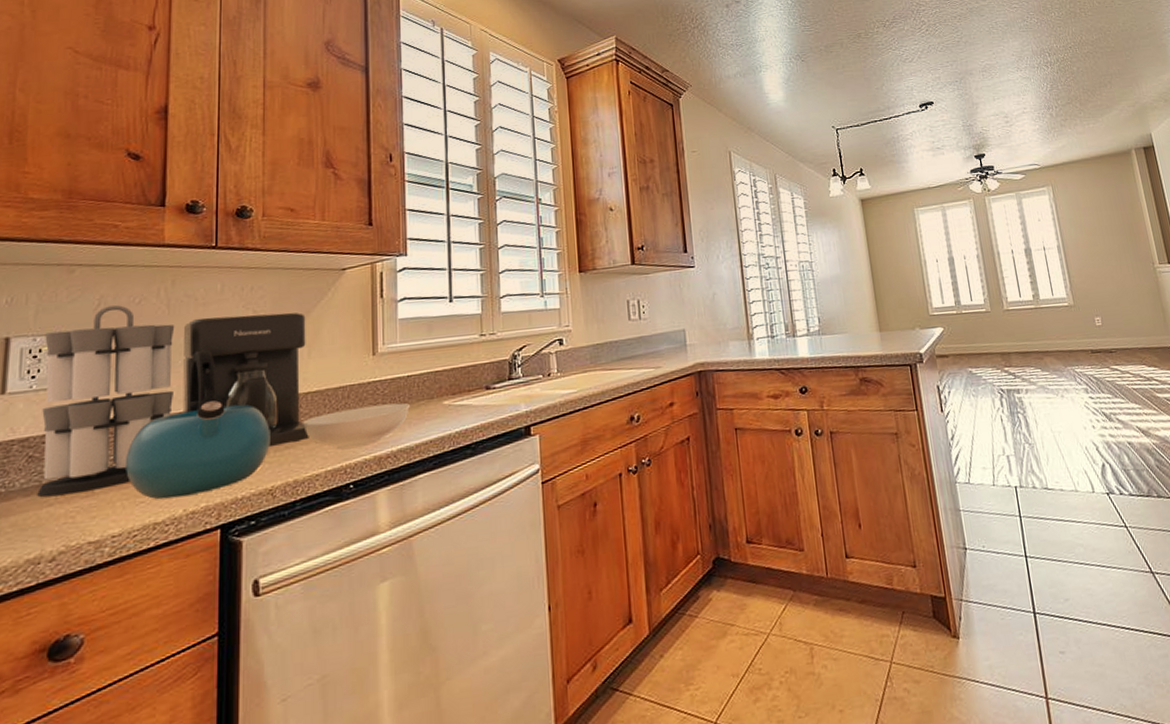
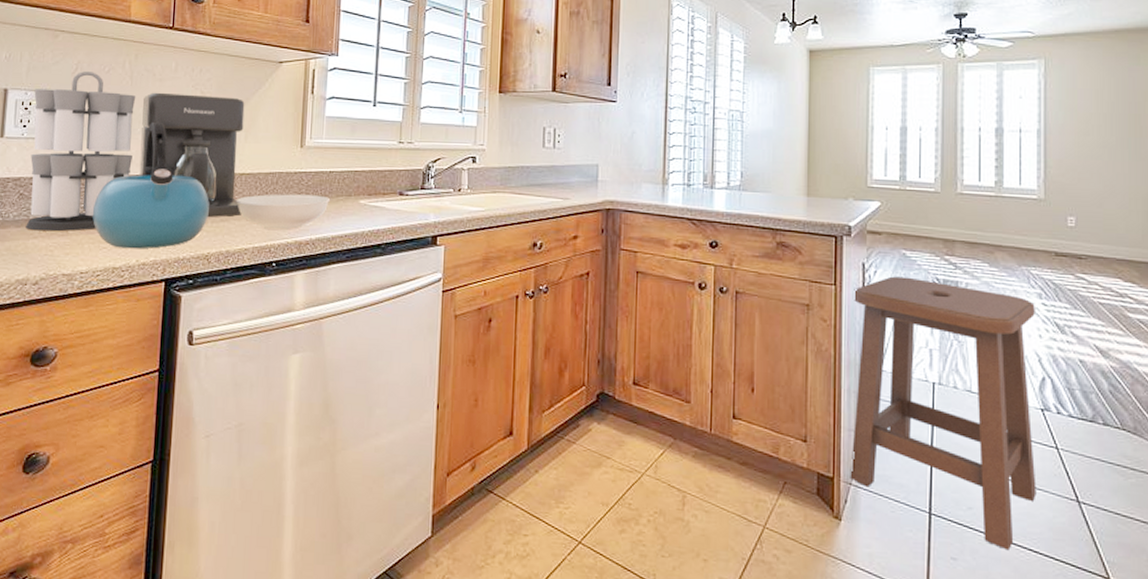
stool: none [933,392,1118,633] -> present [850,276,1036,551]

